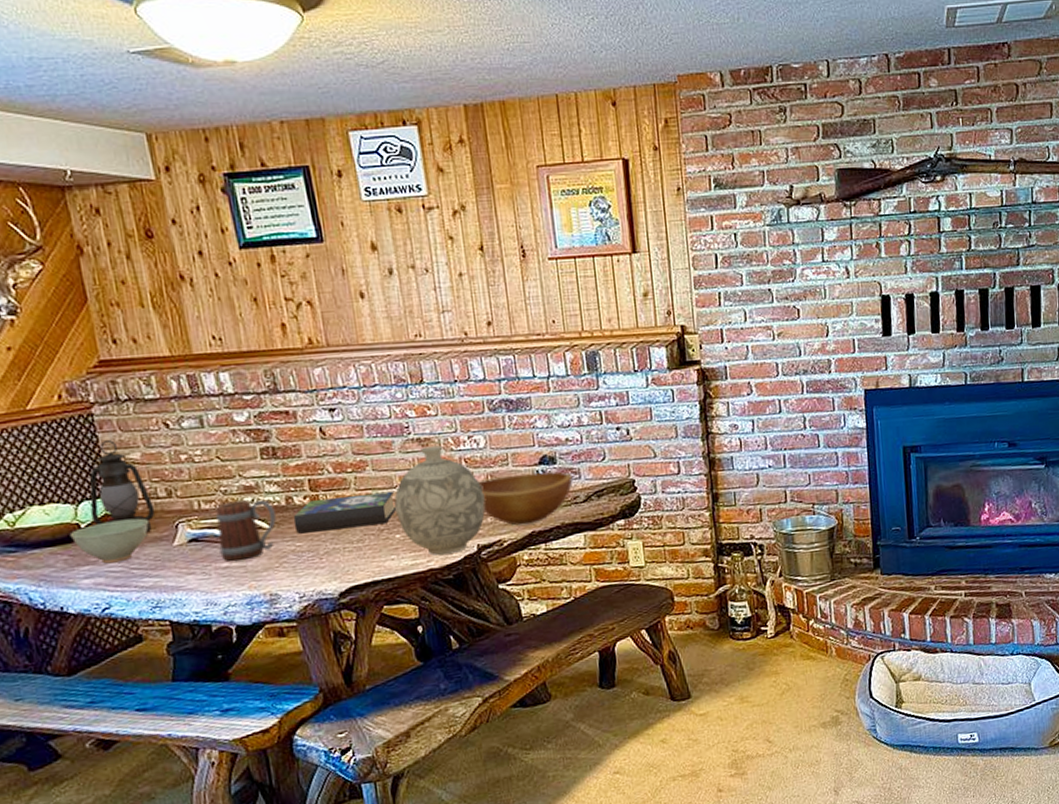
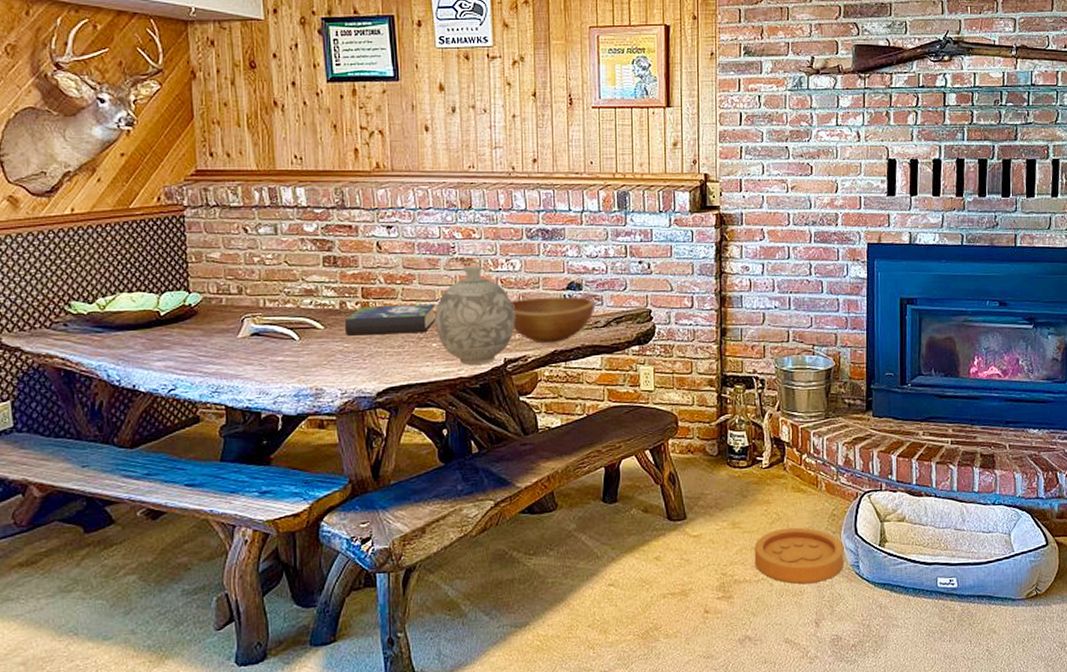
bowl: present [69,518,150,564] -> none [150,310,220,350]
lantern: present [89,440,156,533] -> none [170,240,226,325]
beer mug: present [215,500,276,561] -> none [277,302,329,356]
pet bowl: none [765,695,861,754] -> present [754,527,844,584]

